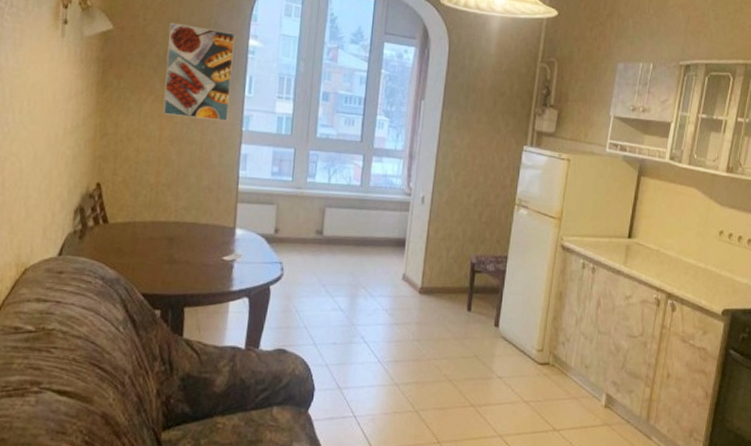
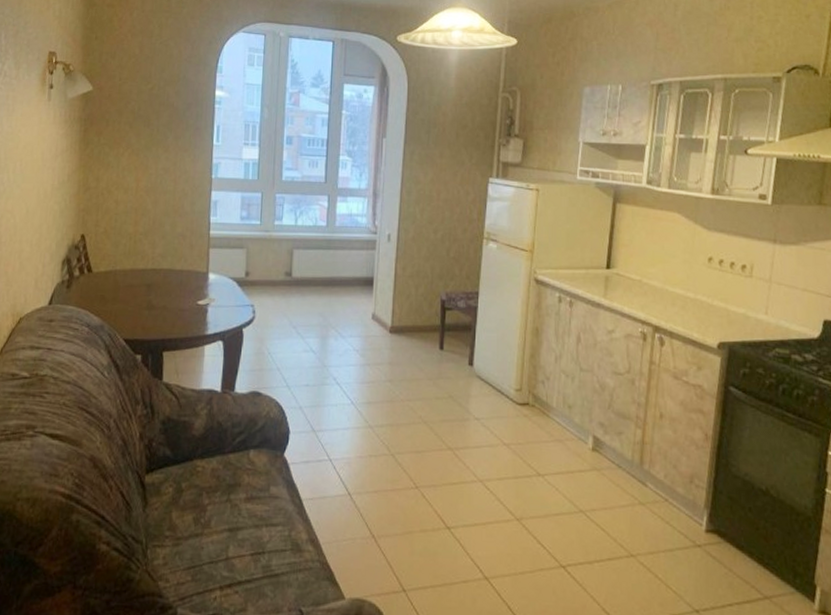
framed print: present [163,22,236,122] -> none [139,80,203,171]

